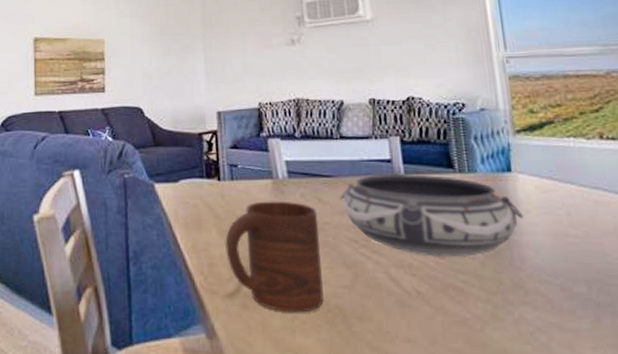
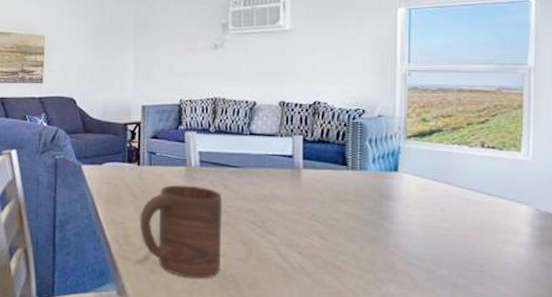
bowl: present [340,173,524,257] -> none [243,167,403,241]

